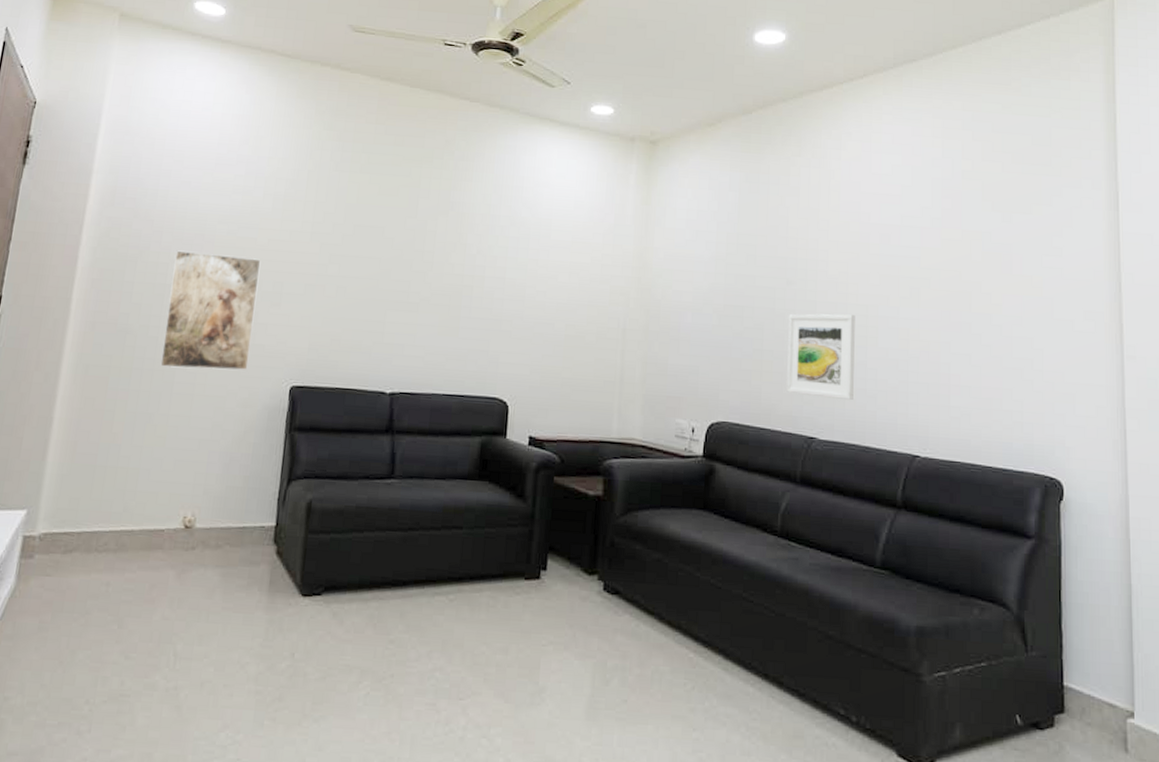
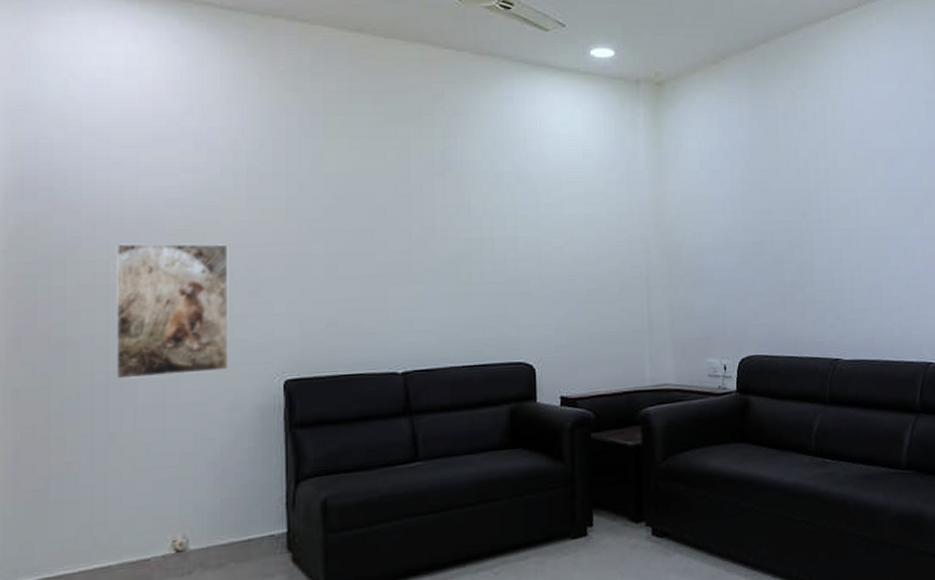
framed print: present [787,313,855,401] -> none [807,239,871,320]

